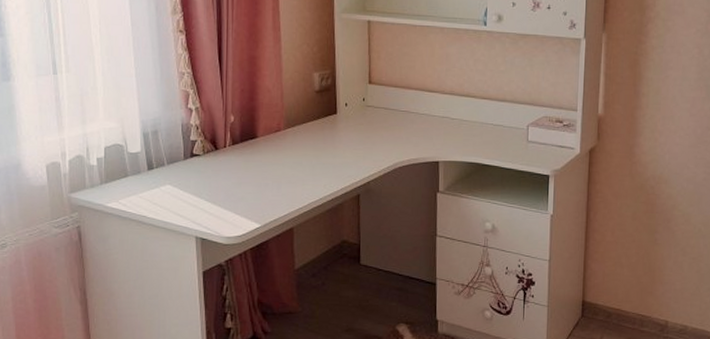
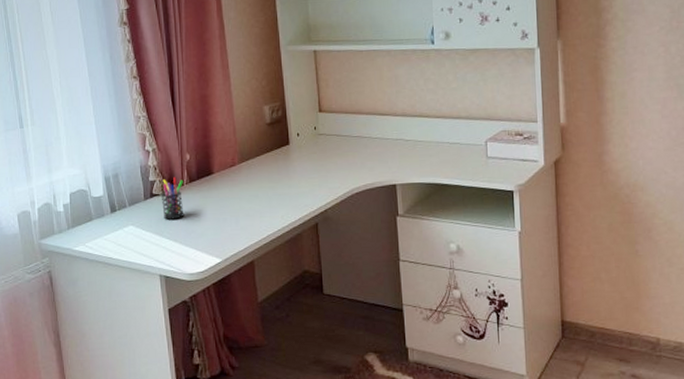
pen holder: none [201,137,227,181] -> present [161,176,184,220]

